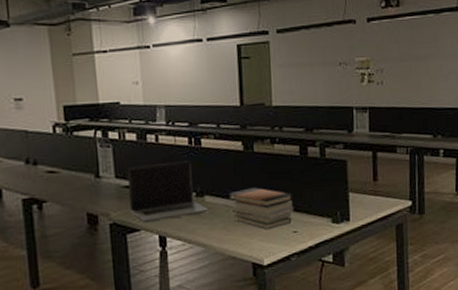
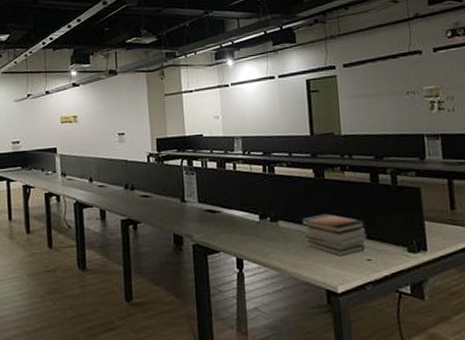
laptop computer: present [127,160,209,223] -> none [209,187,283,245]

